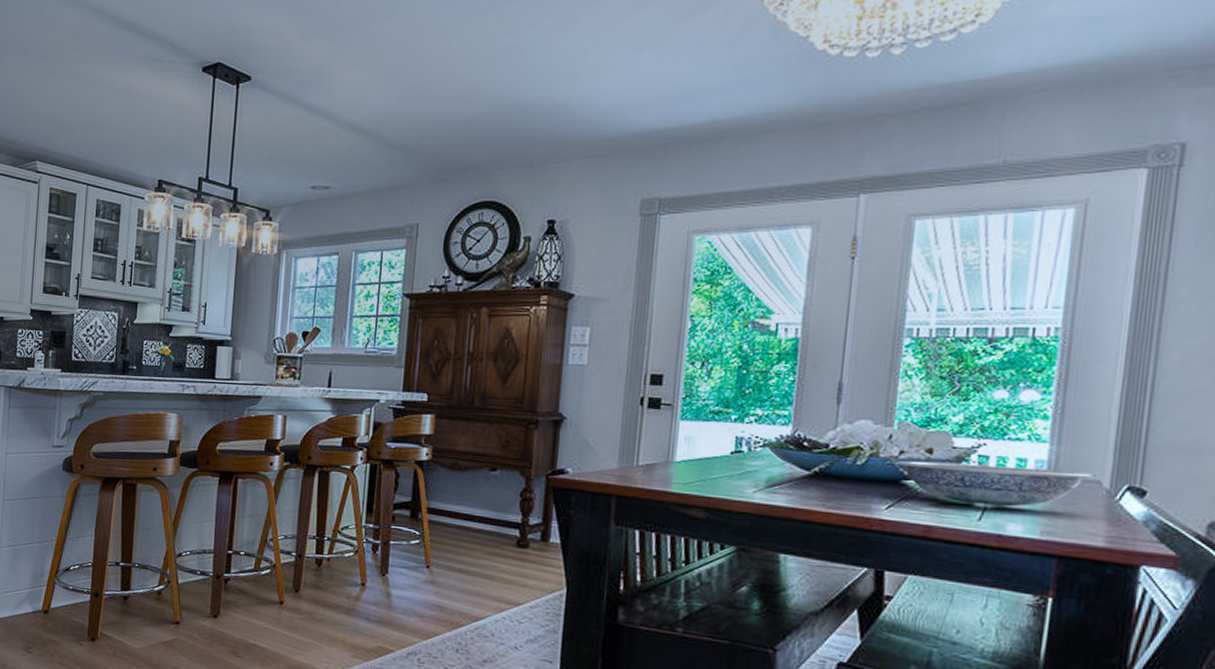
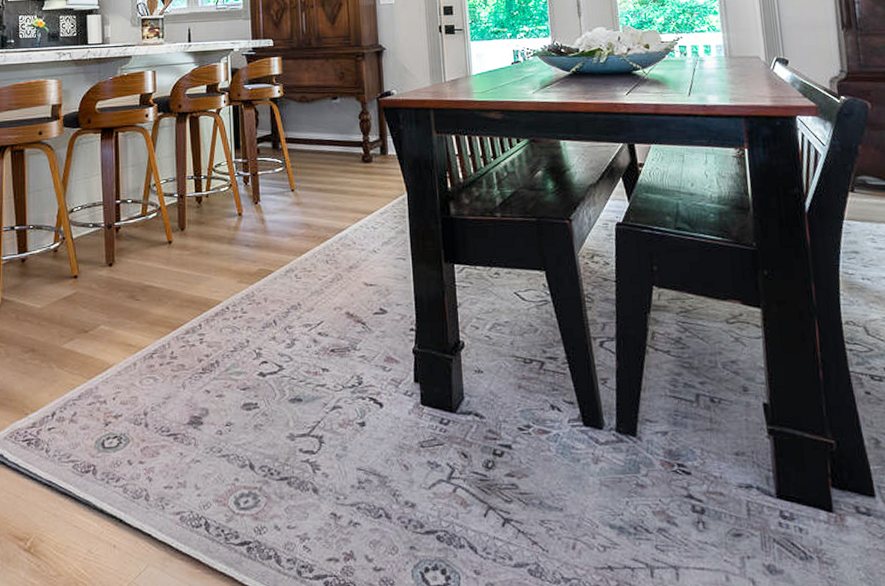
bowl: present [896,460,1095,508] -> none [626,50,755,85]

